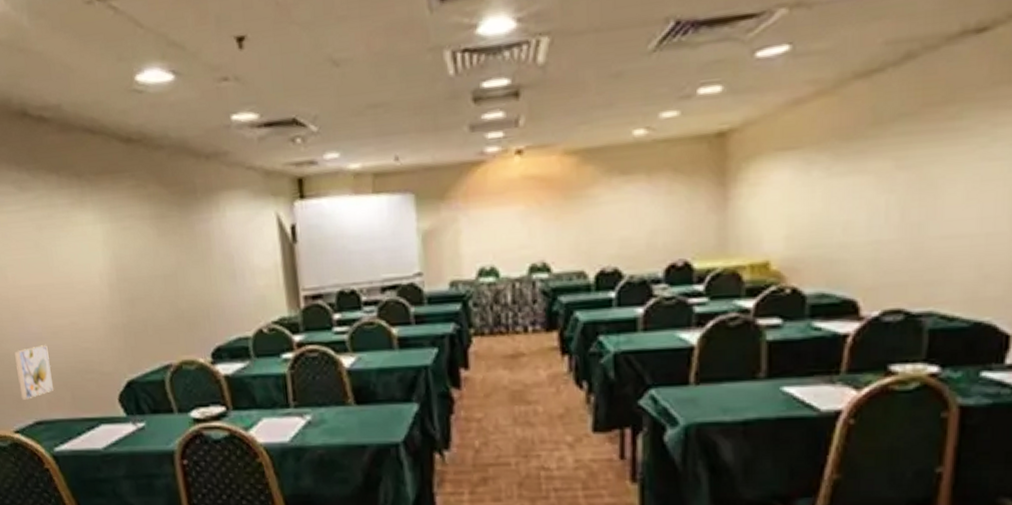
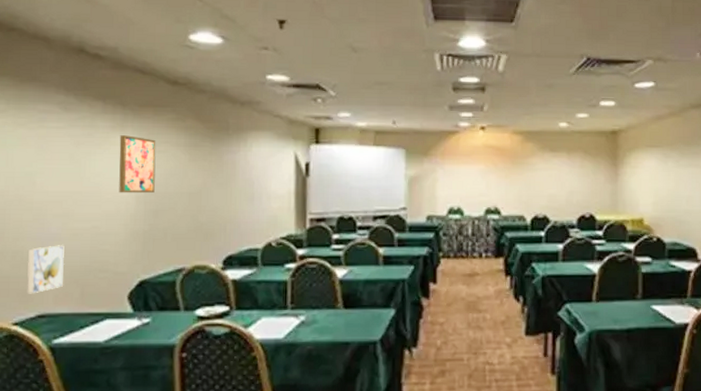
wall art: none [80,212,127,282] -> present [119,135,156,194]

